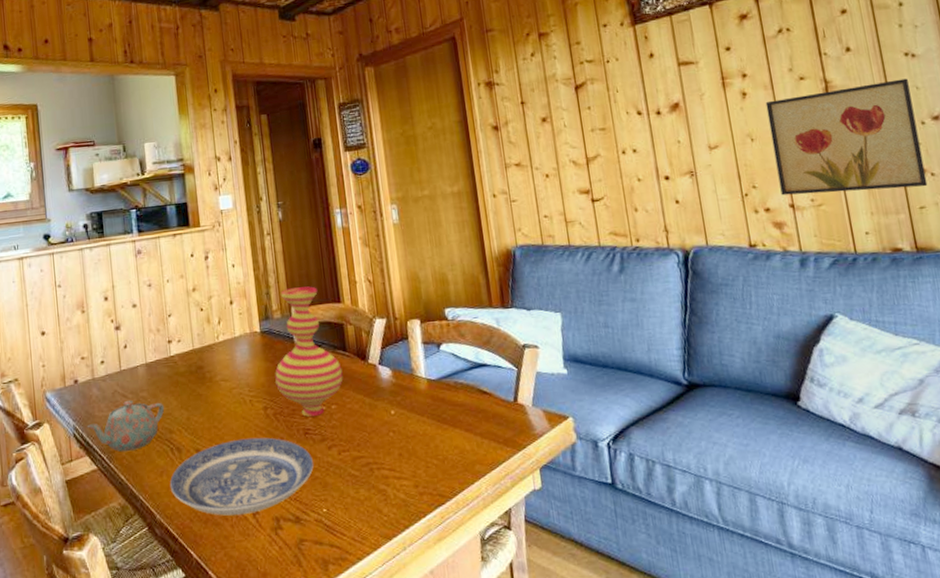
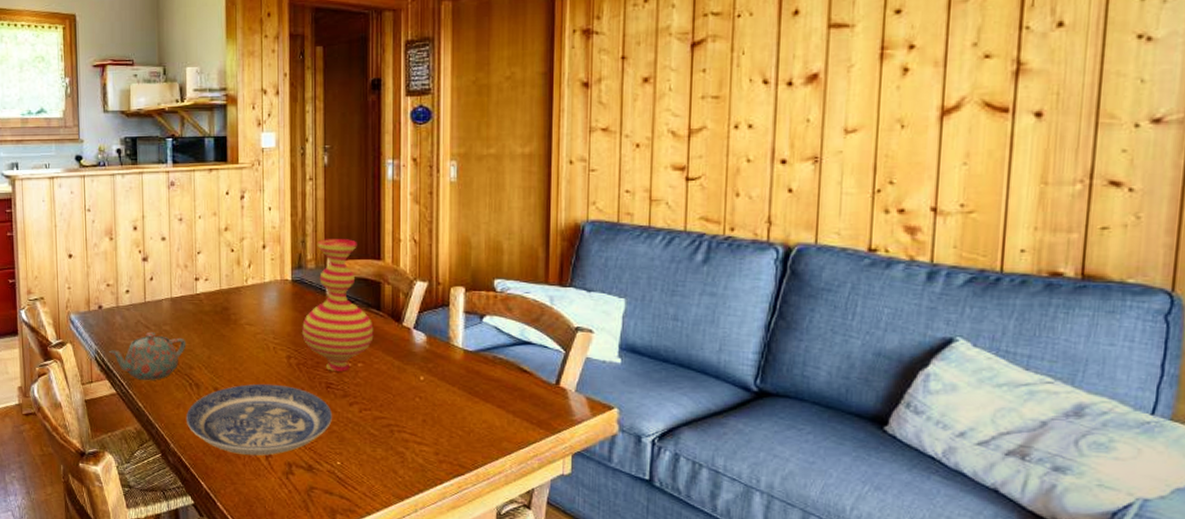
wall art: present [765,78,928,196] -> none [924,67,1132,204]

